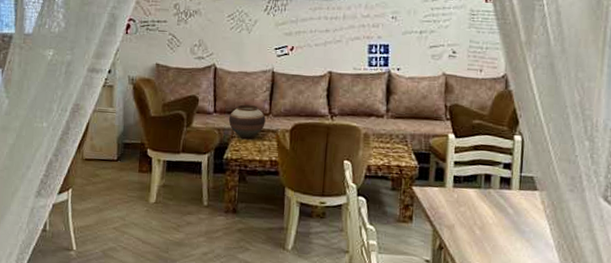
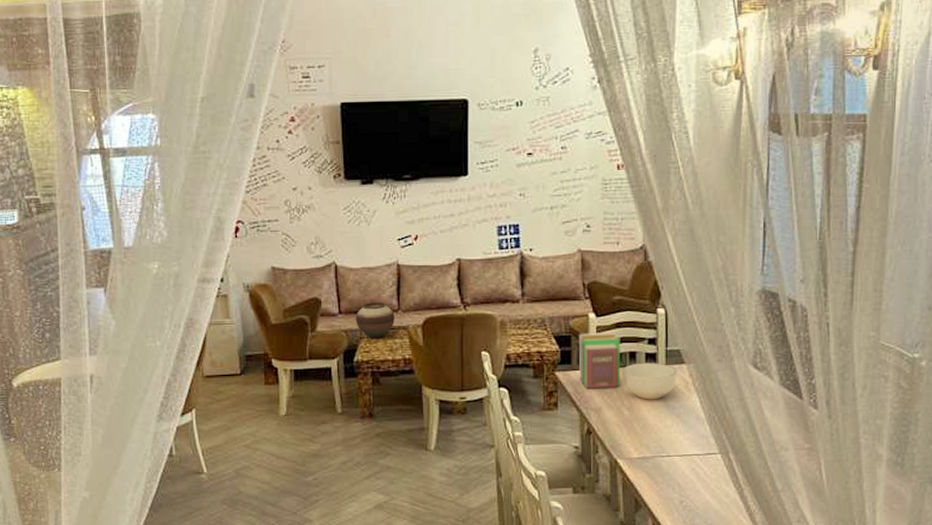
books: none [435,152,477,208] -> present [578,332,620,389]
bowl: none [477,185,530,223] -> present [622,363,677,400]

